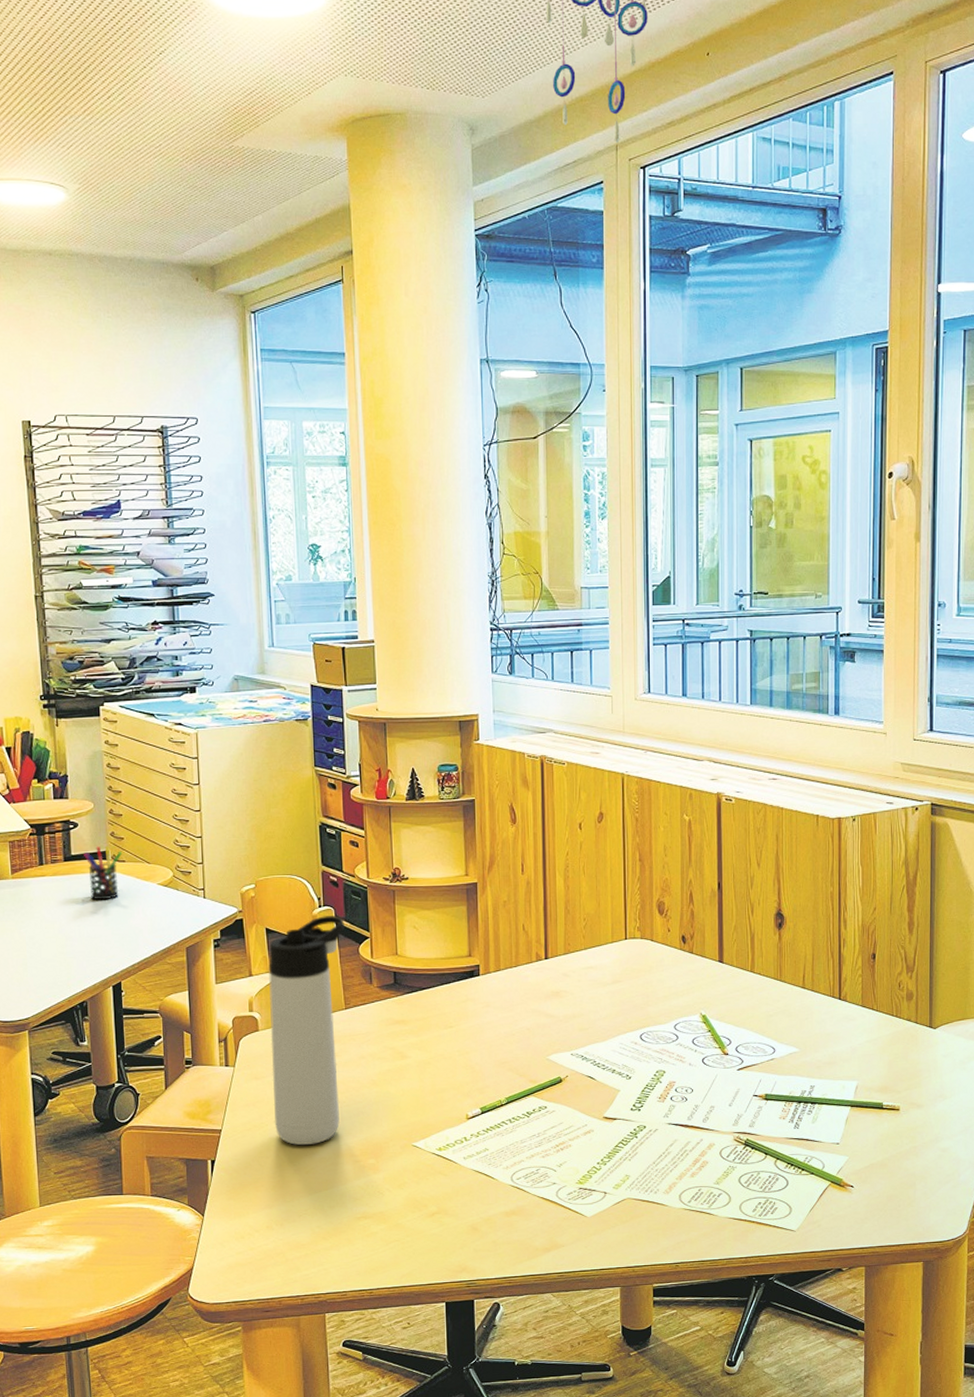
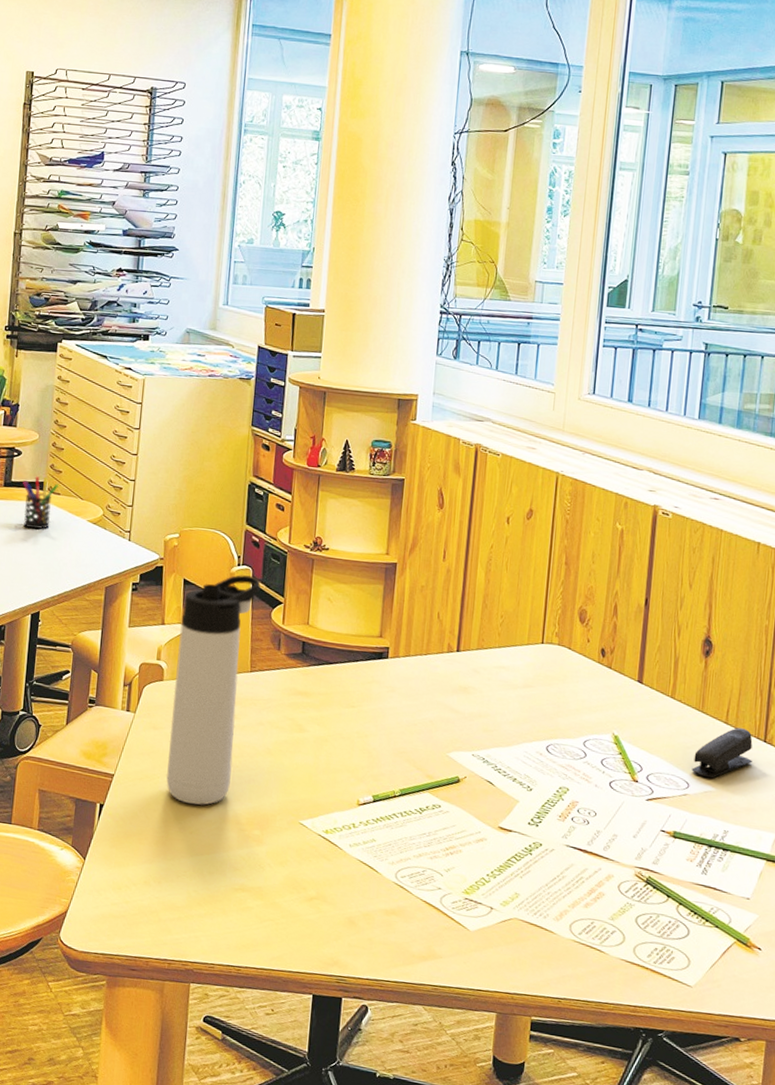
stapler: none [776,990,830,1040] -> present [691,728,753,778]

